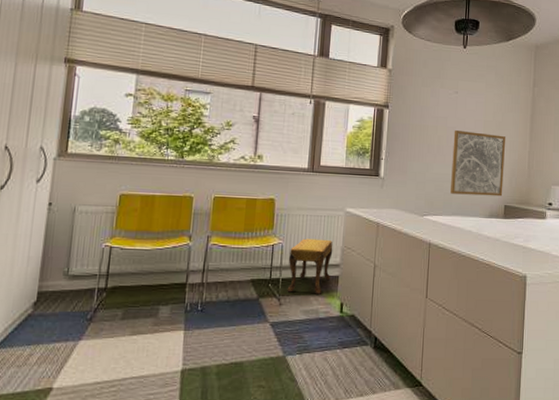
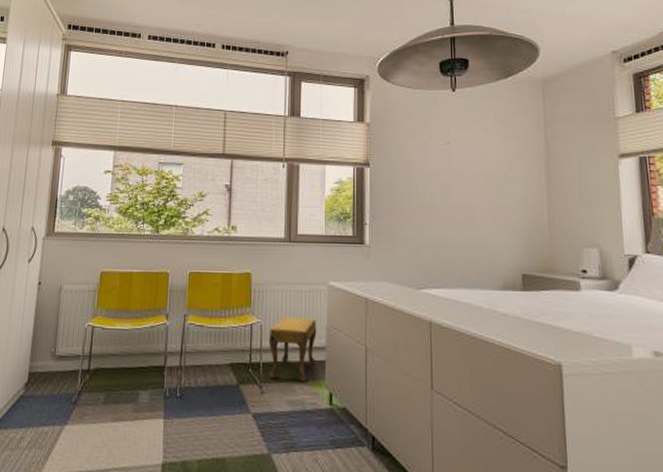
wall art: present [450,130,505,197] -> none [449,187,519,264]

